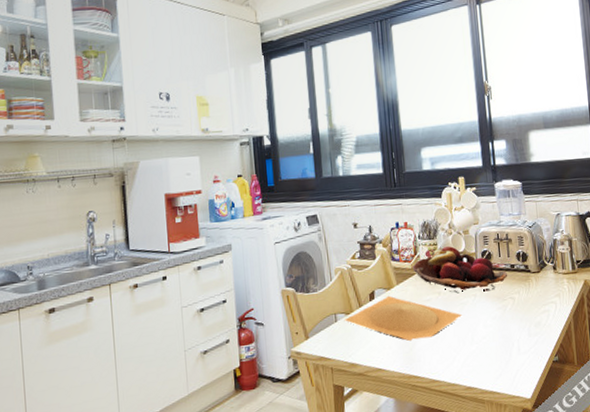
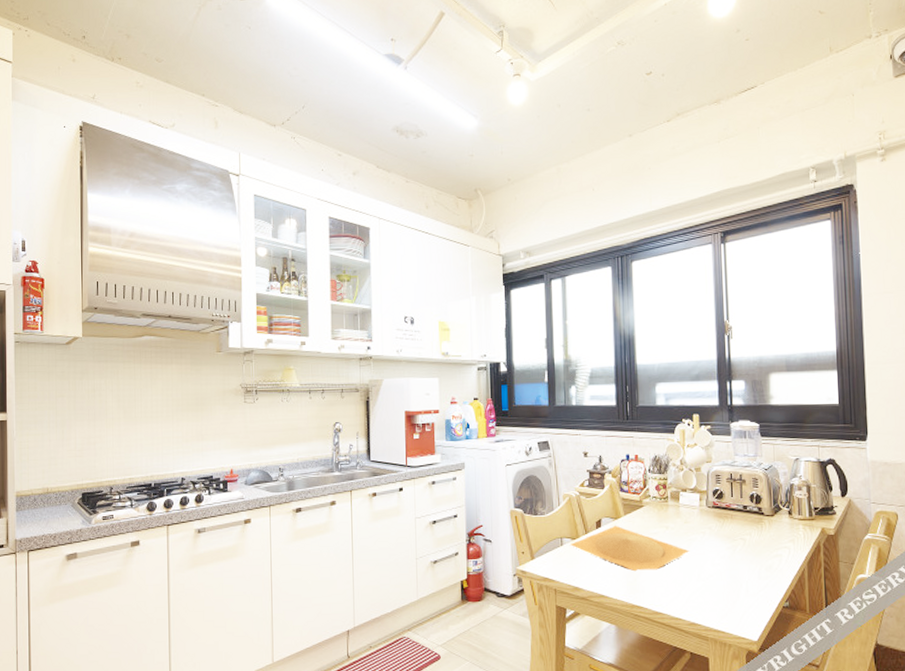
fruit basket: present [412,246,508,294] -> none [641,482,740,530]

